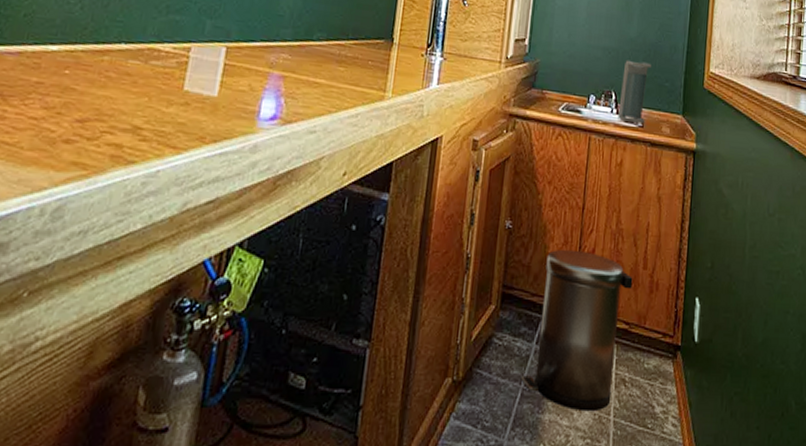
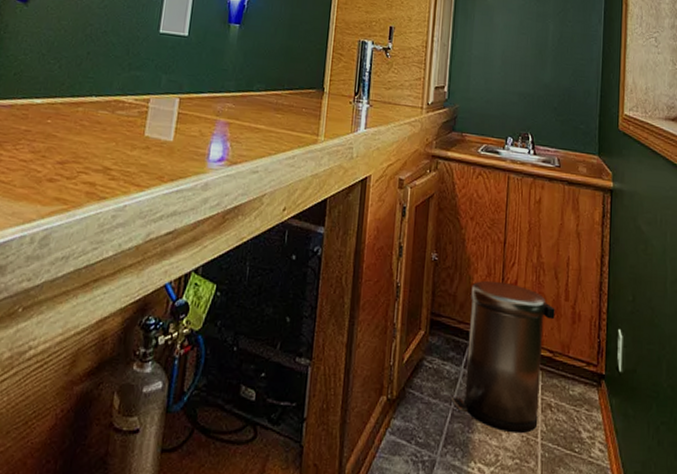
soap dispenser: present [618,60,651,123] -> none [535,104,566,163]

